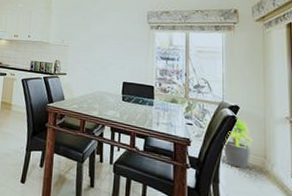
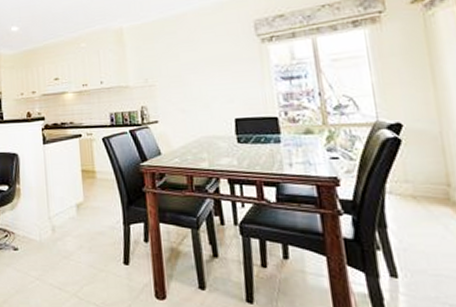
potted plant: present [223,118,254,169] -> none [385,140,429,204]

